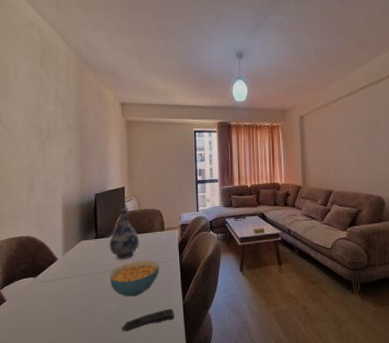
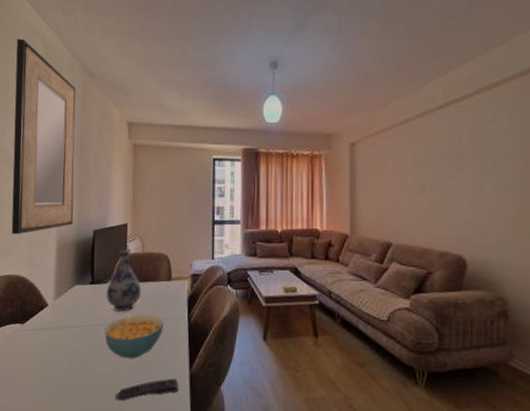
home mirror: none [14,30,77,202] -> present [11,38,76,235]

